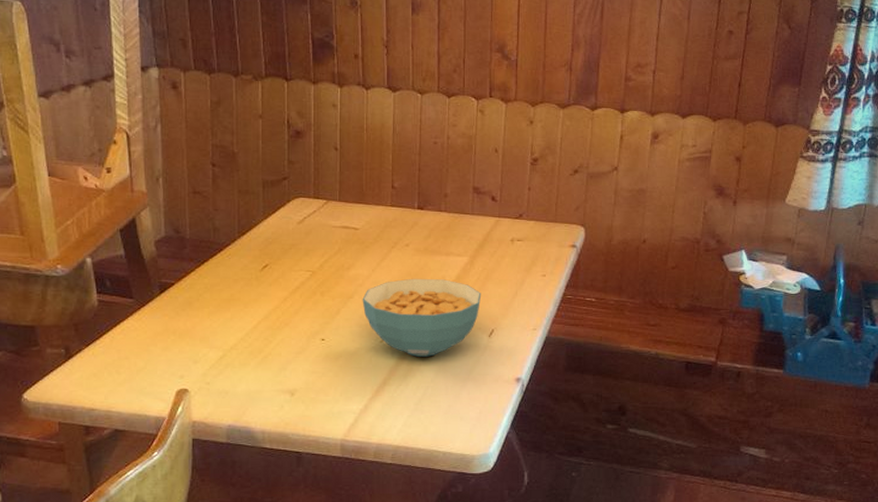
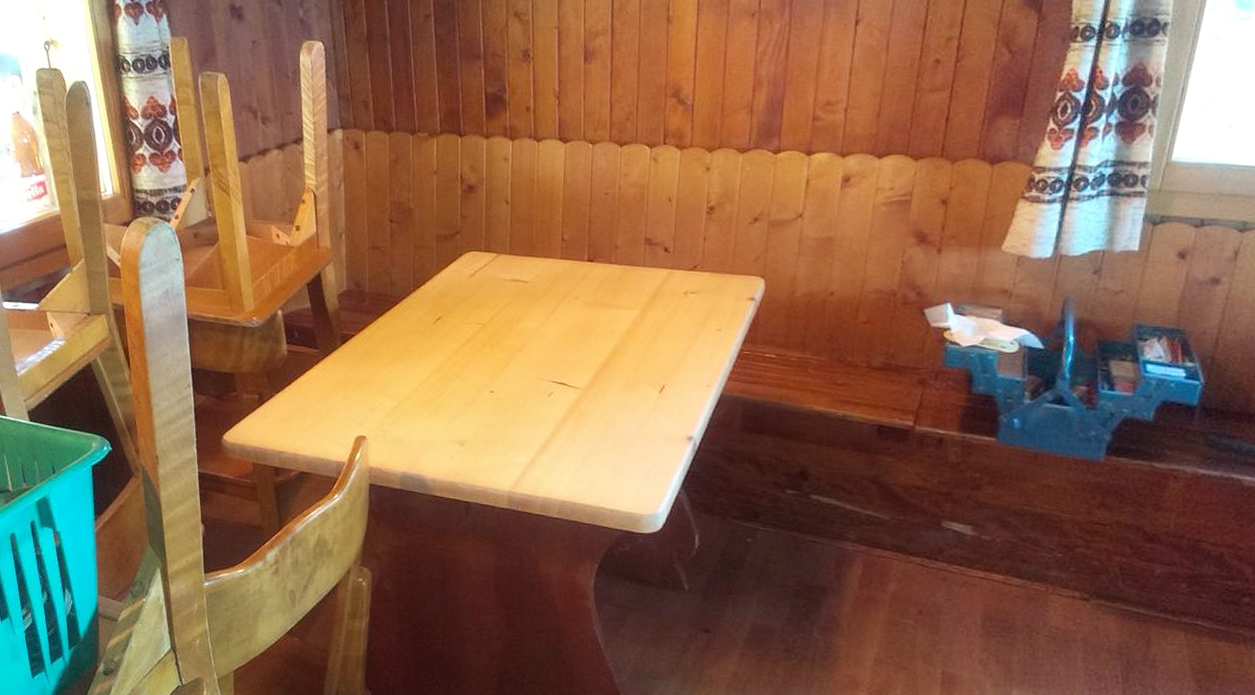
cereal bowl: present [362,278,482,357] -> none [531,332,652,412]

